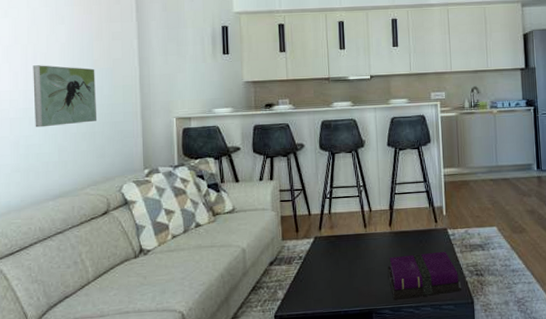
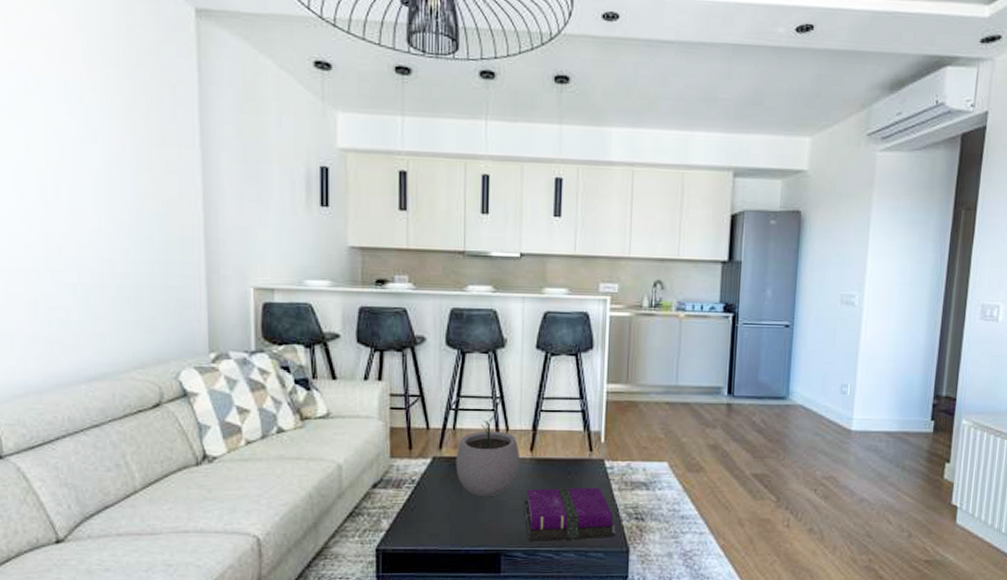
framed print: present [33,65,98,128] -> none [54,198,146,286]
plant pot: none [332,200,382,266] -> present [455,415,521,497]

